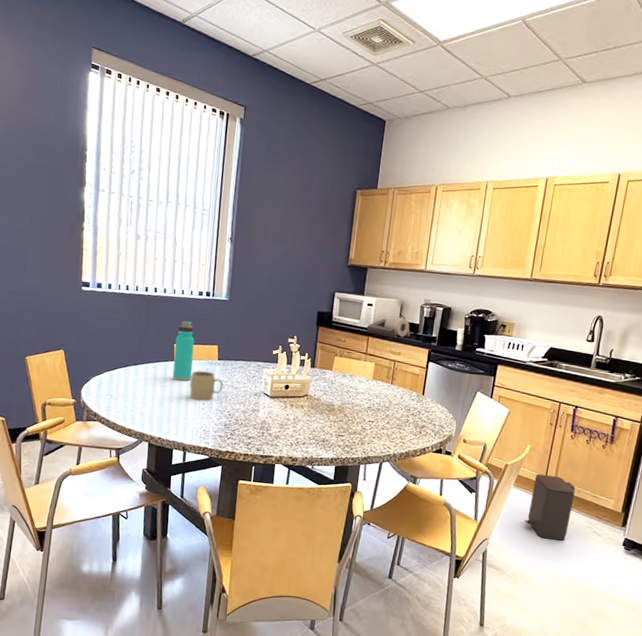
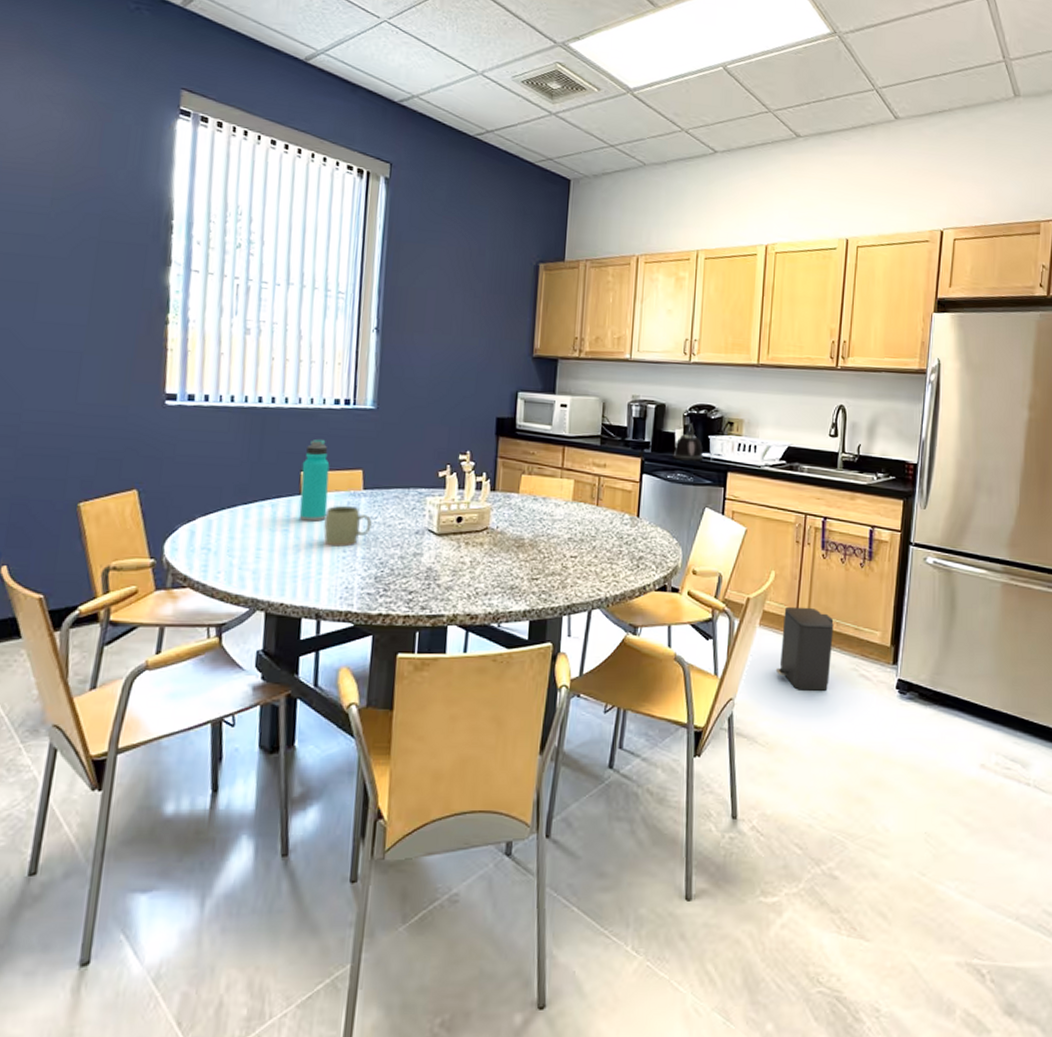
paper towel holder: present [366,316,411,338] -> none [560,418,617,447]
kettle: none [454,323,479,355] -> present [673,422,704,461]

